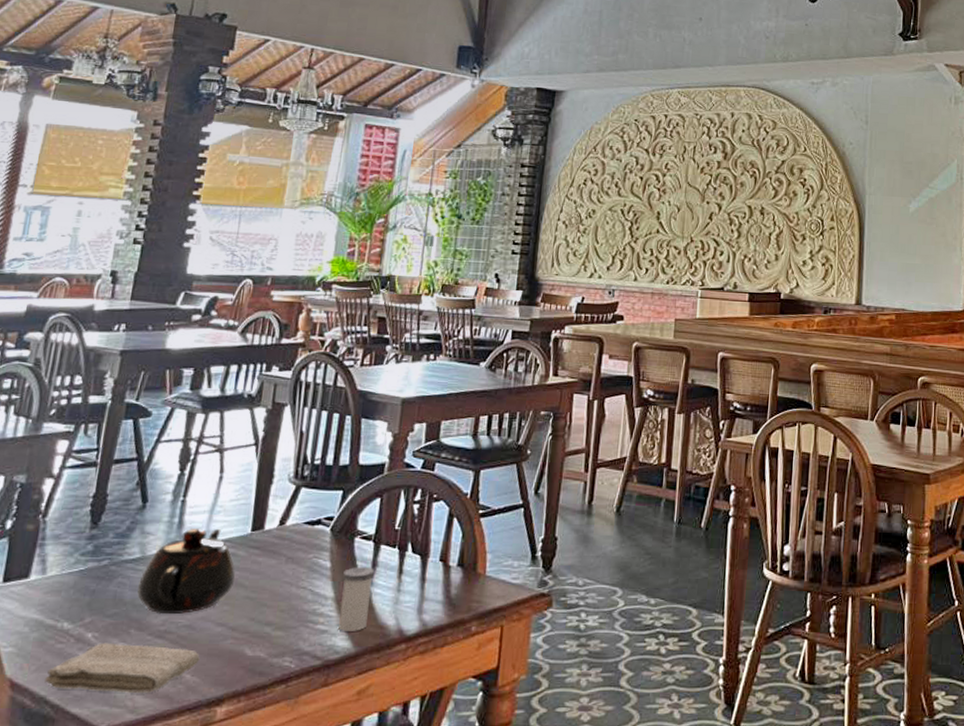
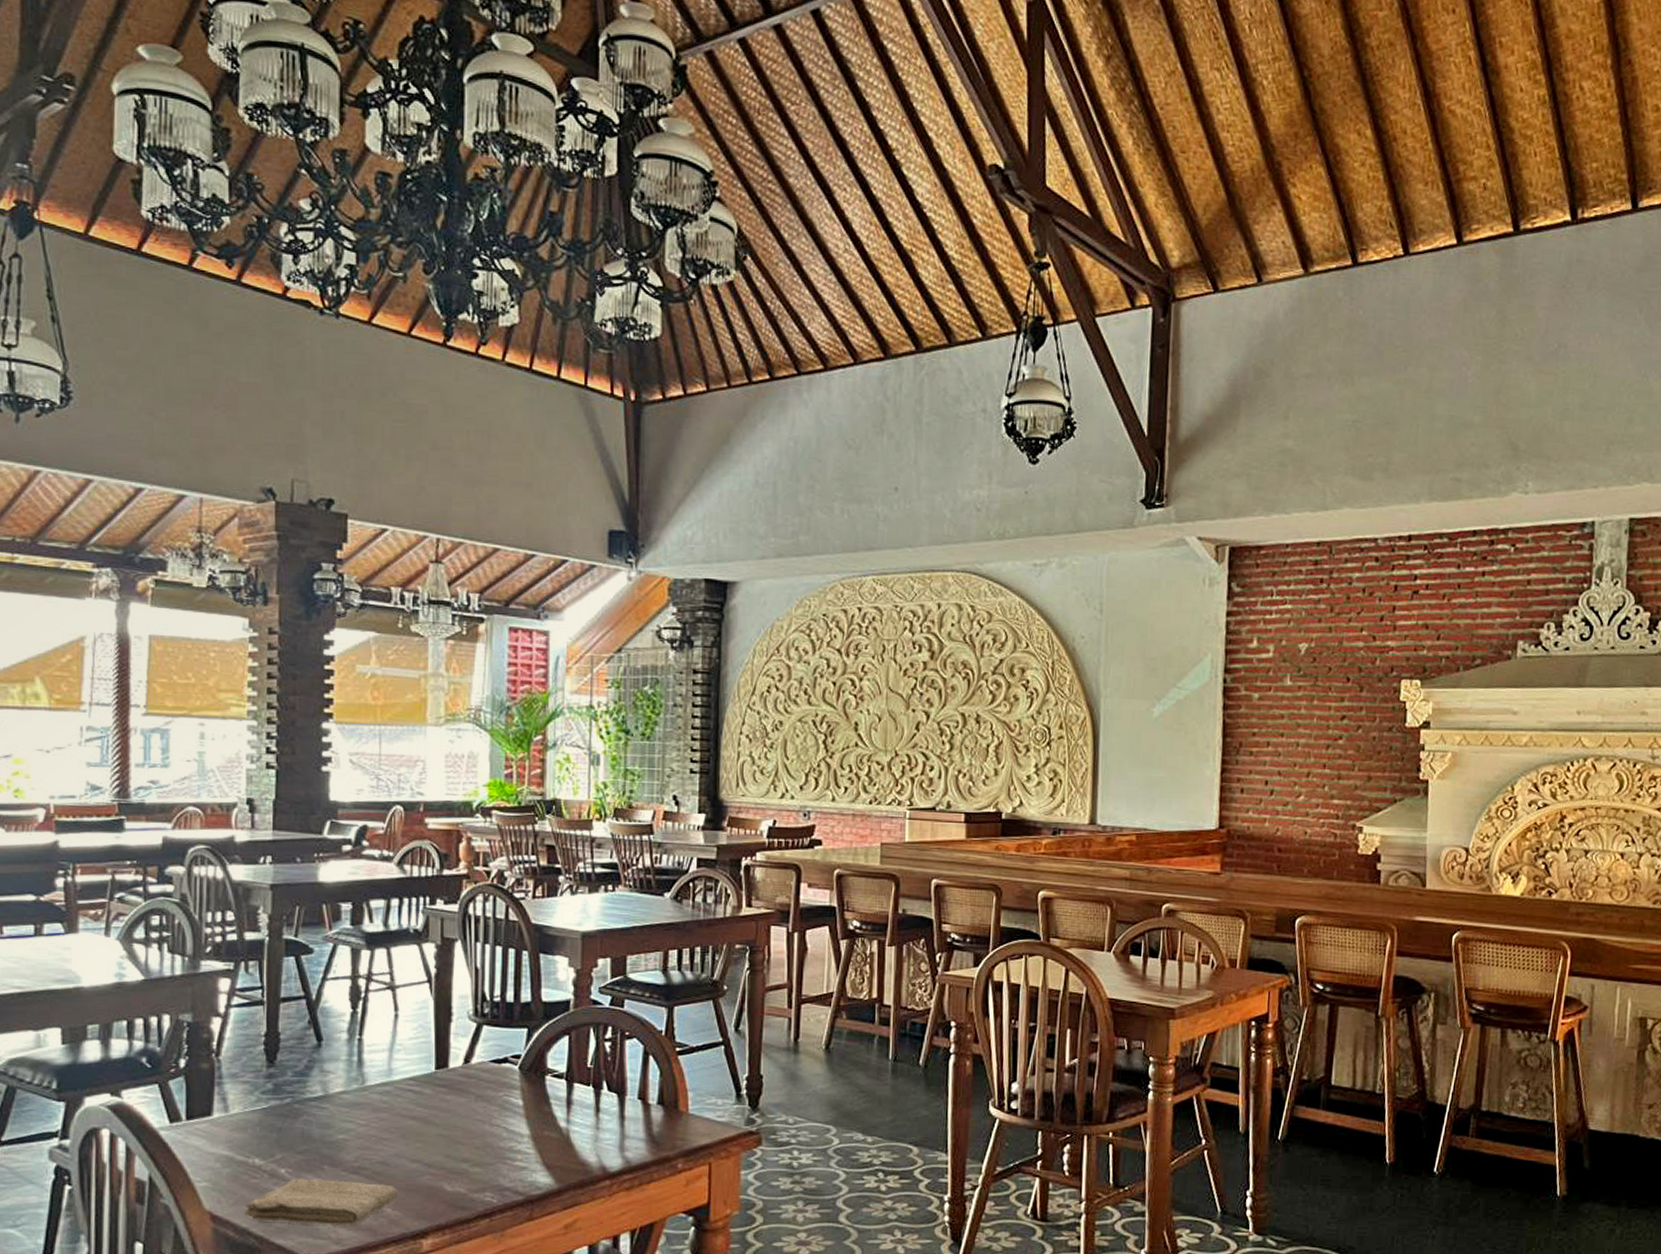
teapot: present [137,527,236,615] -> none [325,1066,425,1151]
salt shaker: present [338,566,374,631] -> none [537,1104,569,1168]

